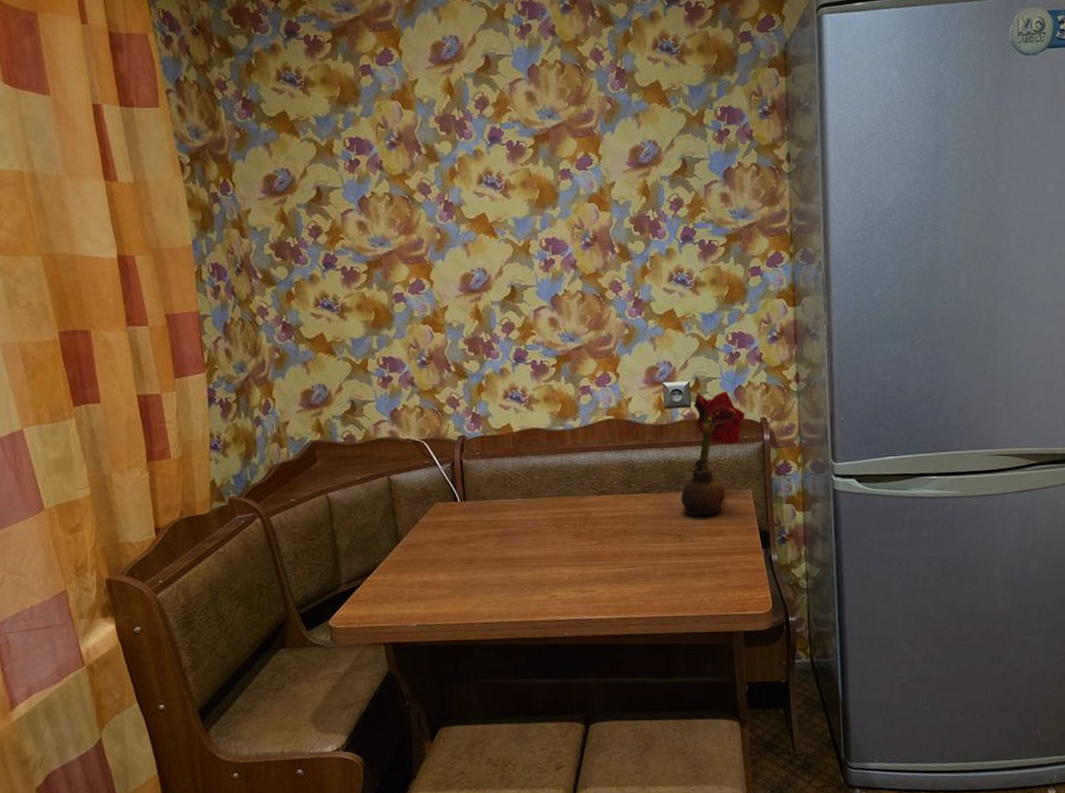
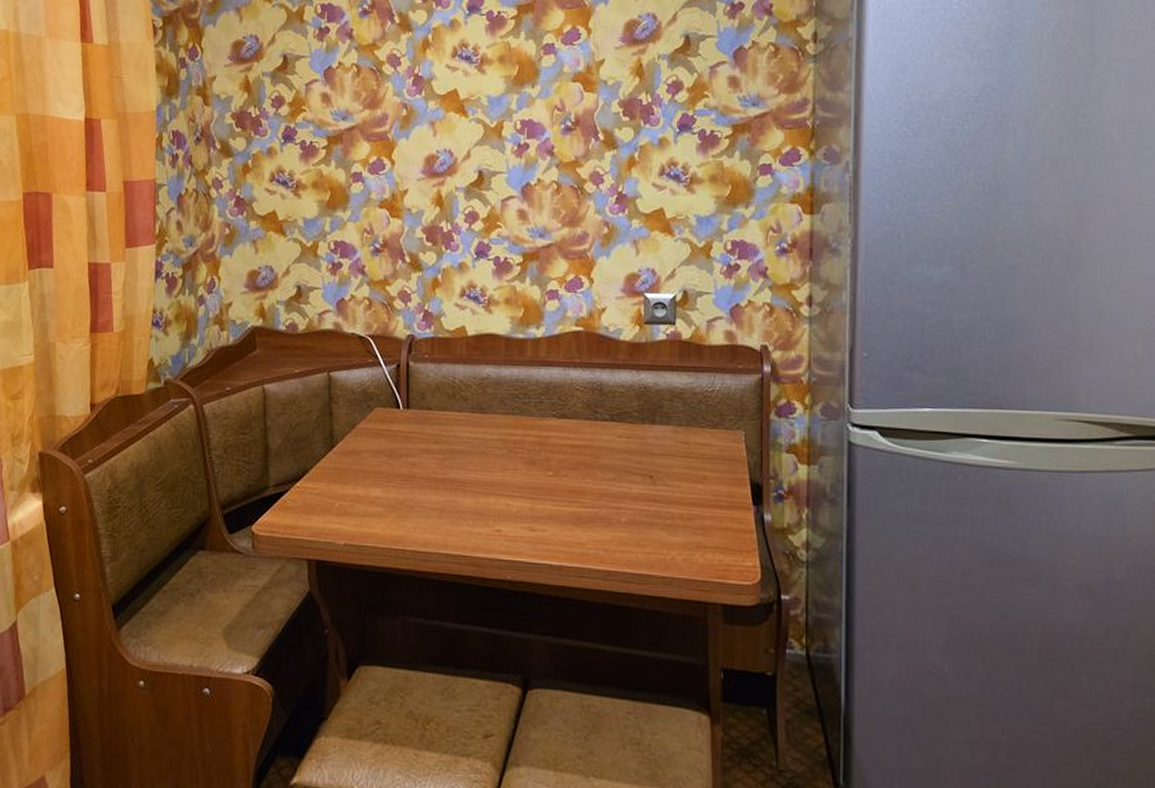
flower: present [681,391,746,516] -> none [656,308,742,457]

